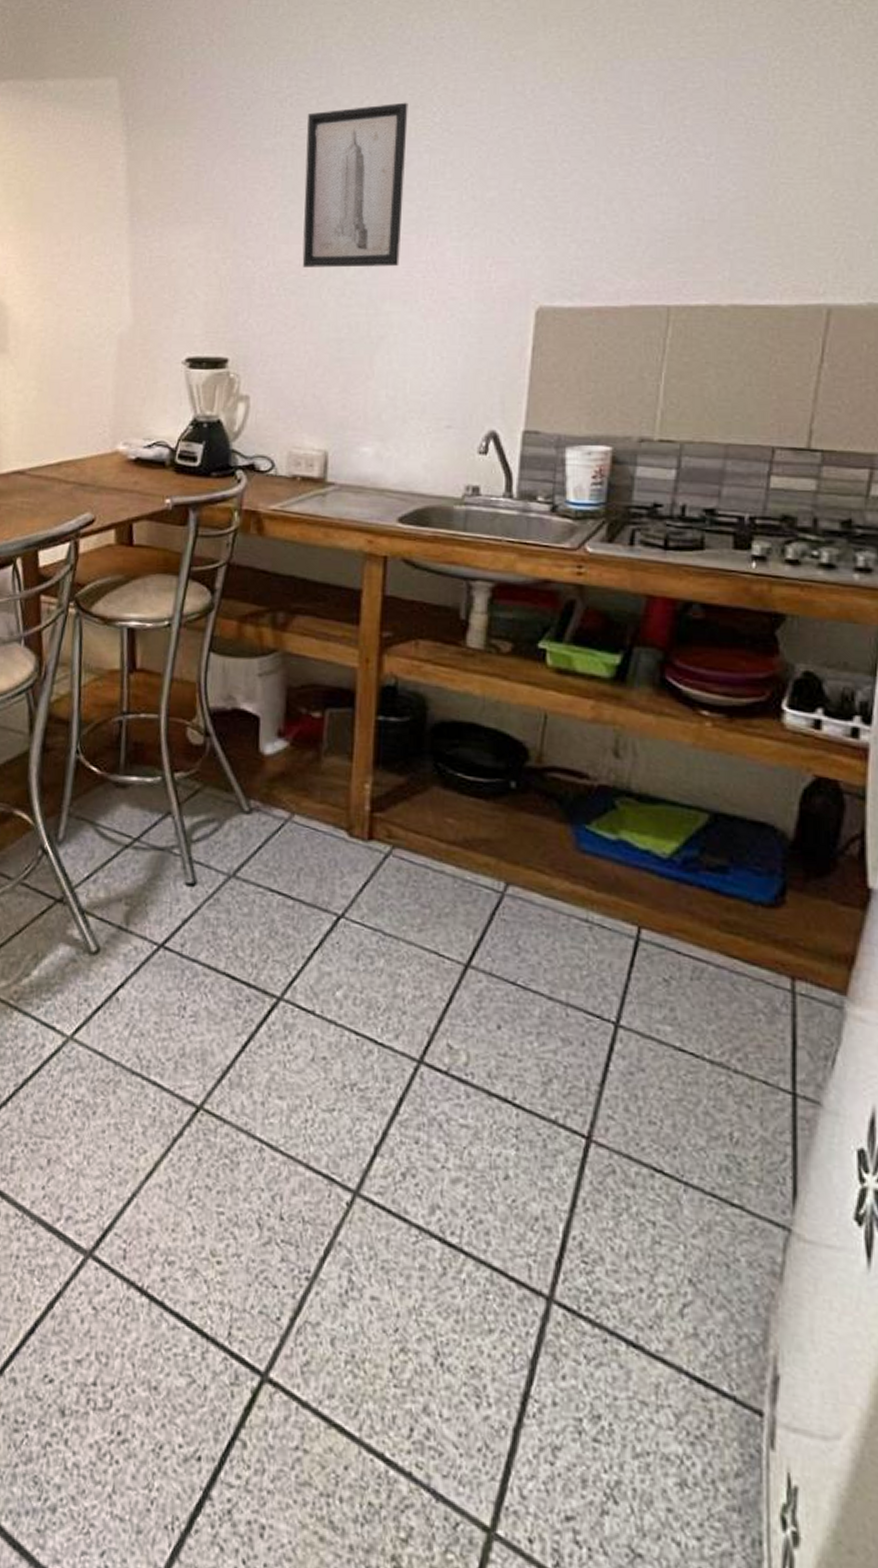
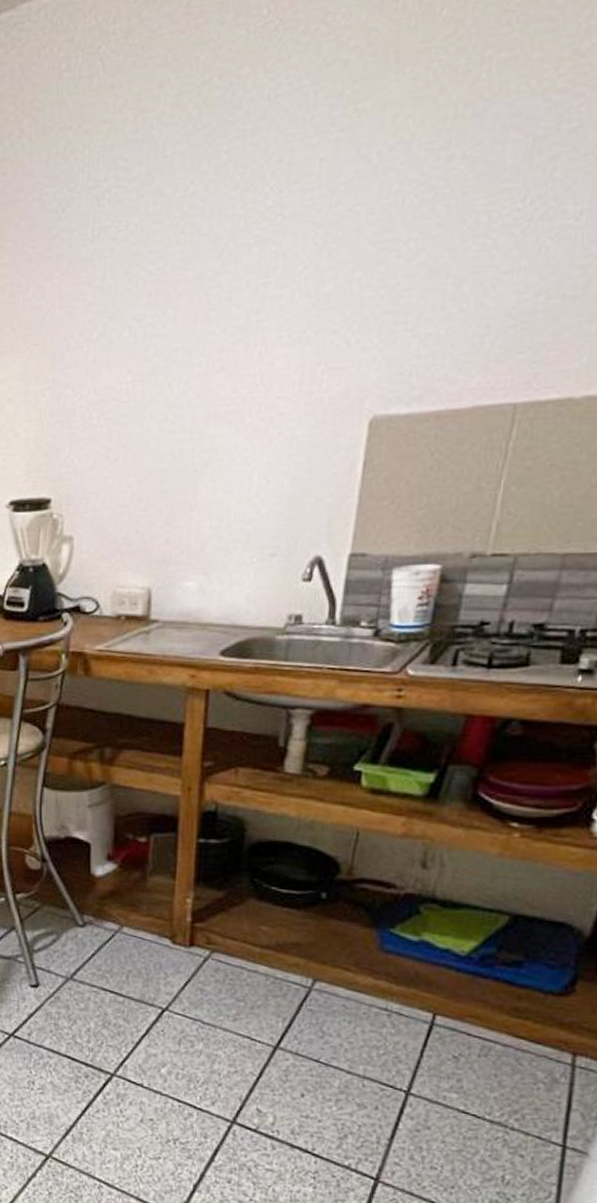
wall art: present [302,102,408,268] -> none [123,184,238,393]

